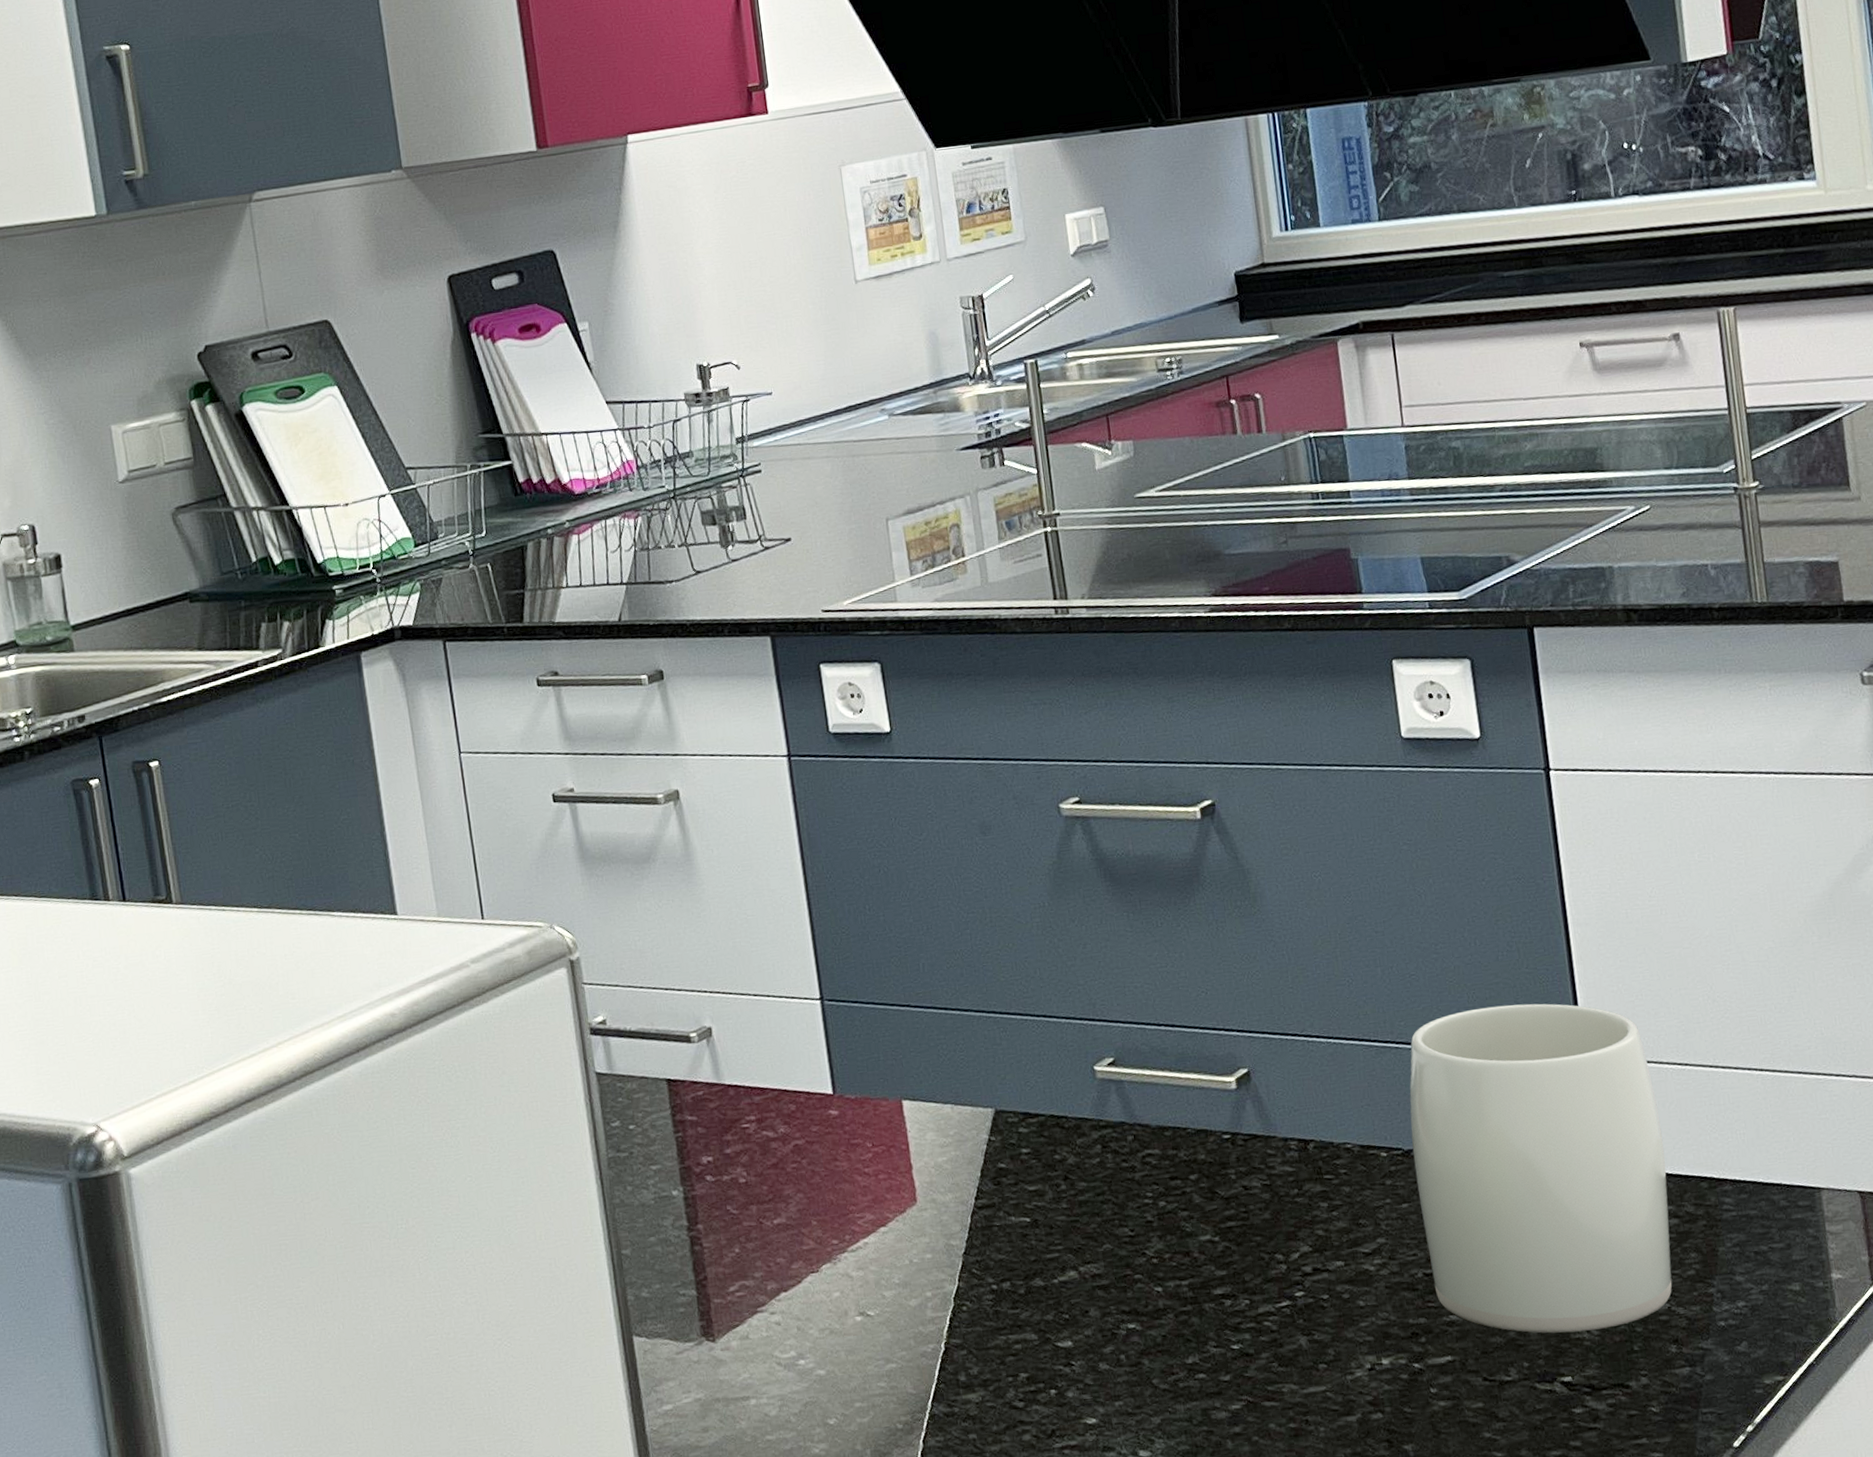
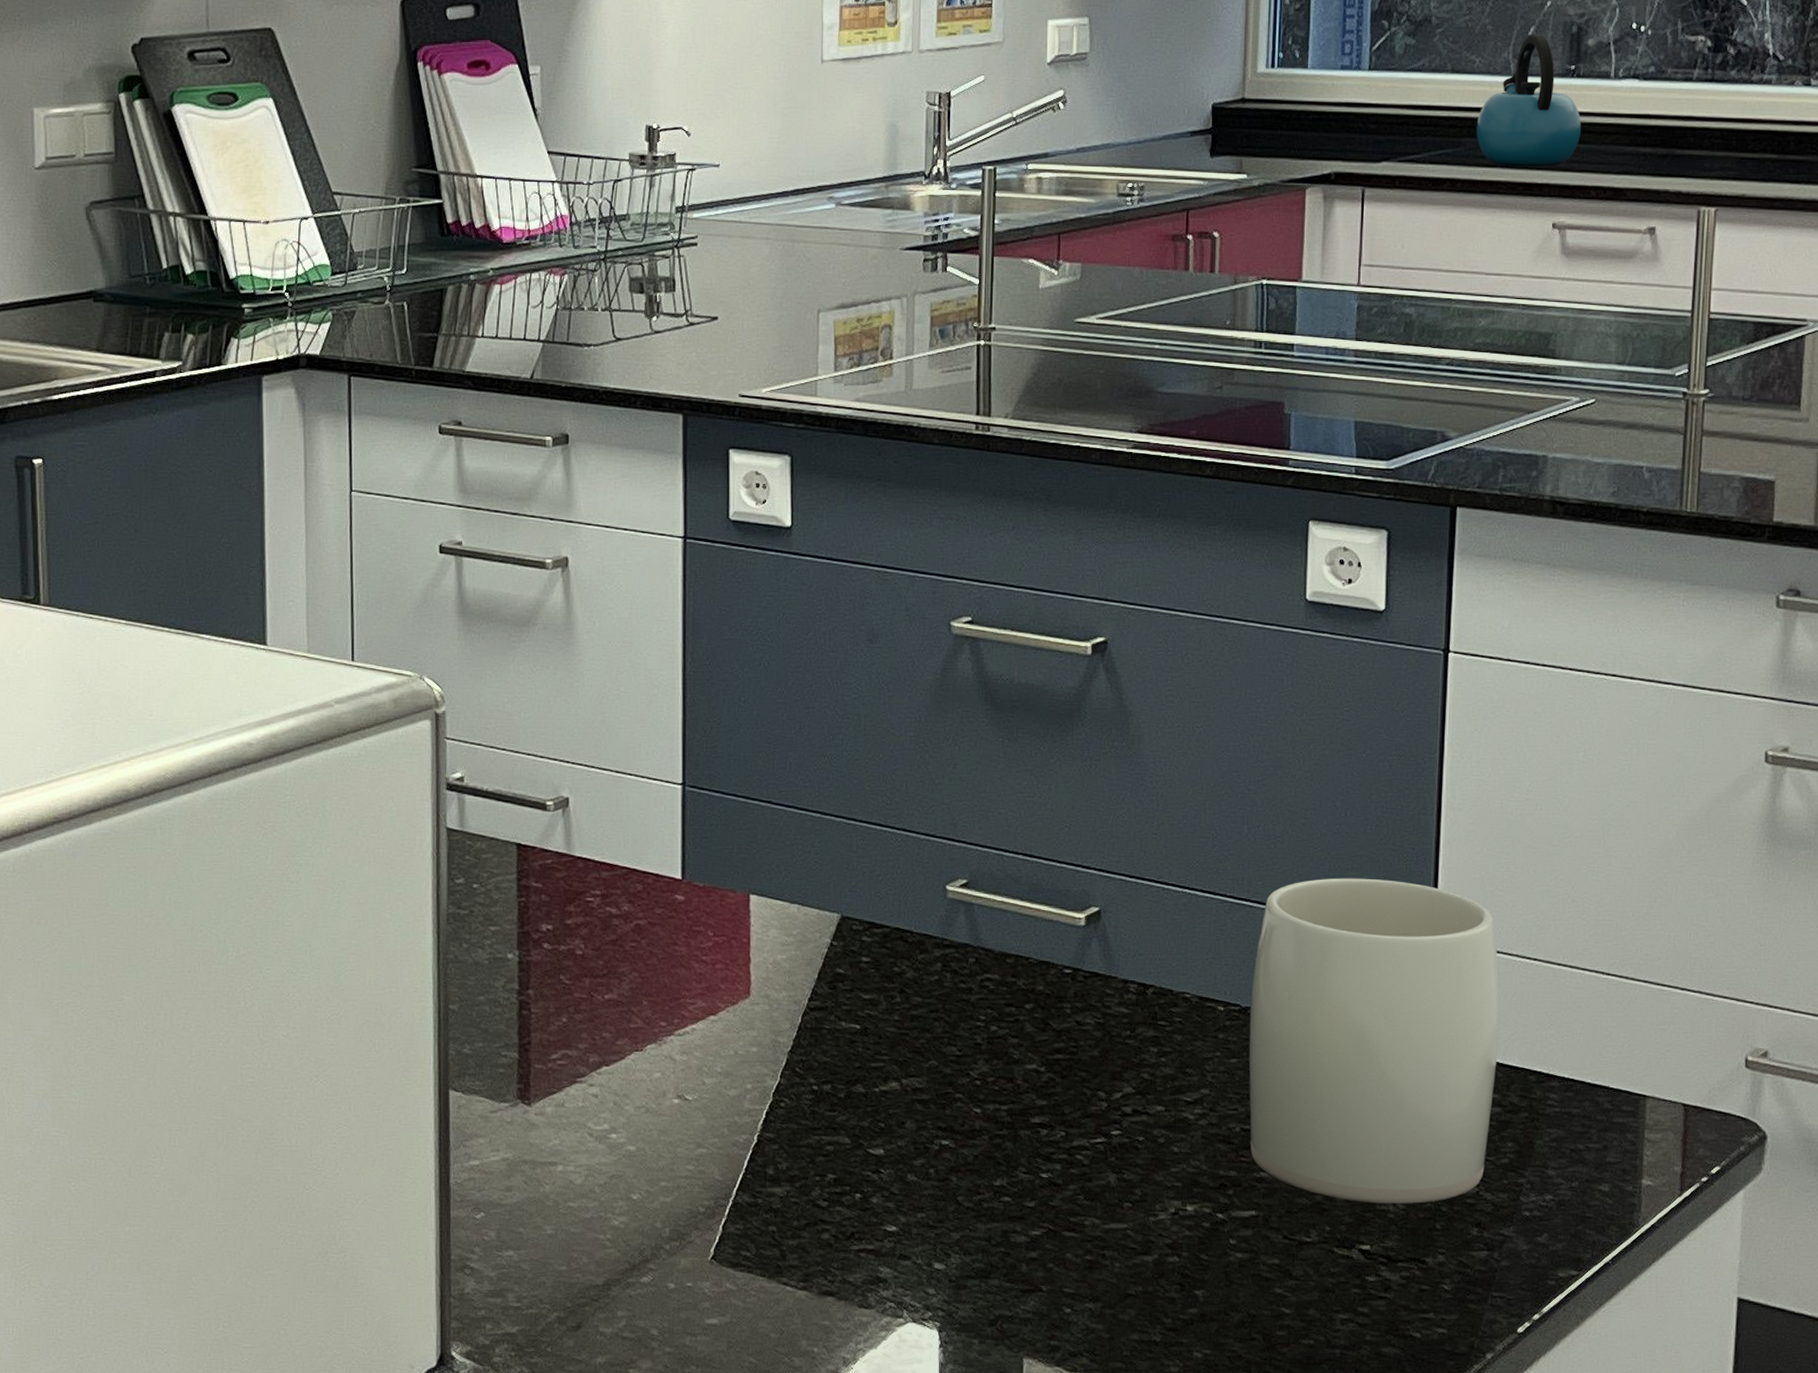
kettle: none [1490,165,1592,294] -> present [1476,34,1581,166]

